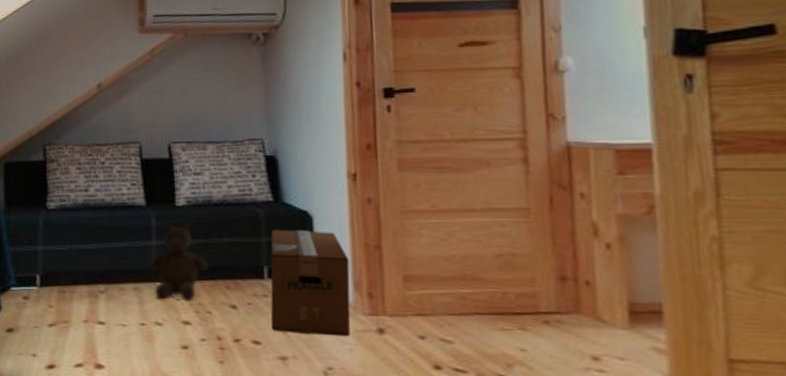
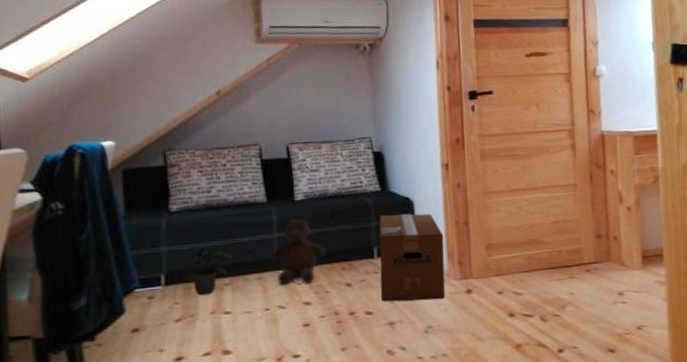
potted plant: none [59,250,110,300] -> present [183,247,234,295]

